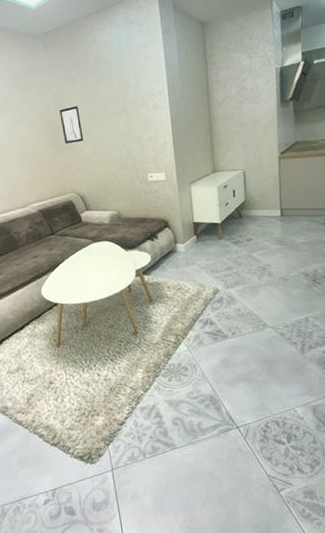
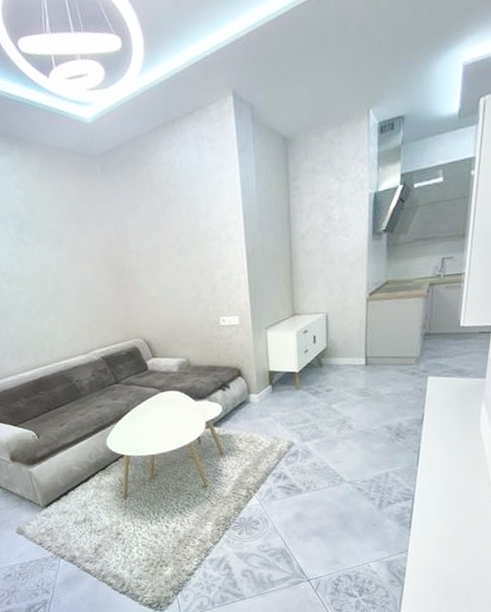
wall art: present [59,105,84,144] -> none [121,239,149,283]

